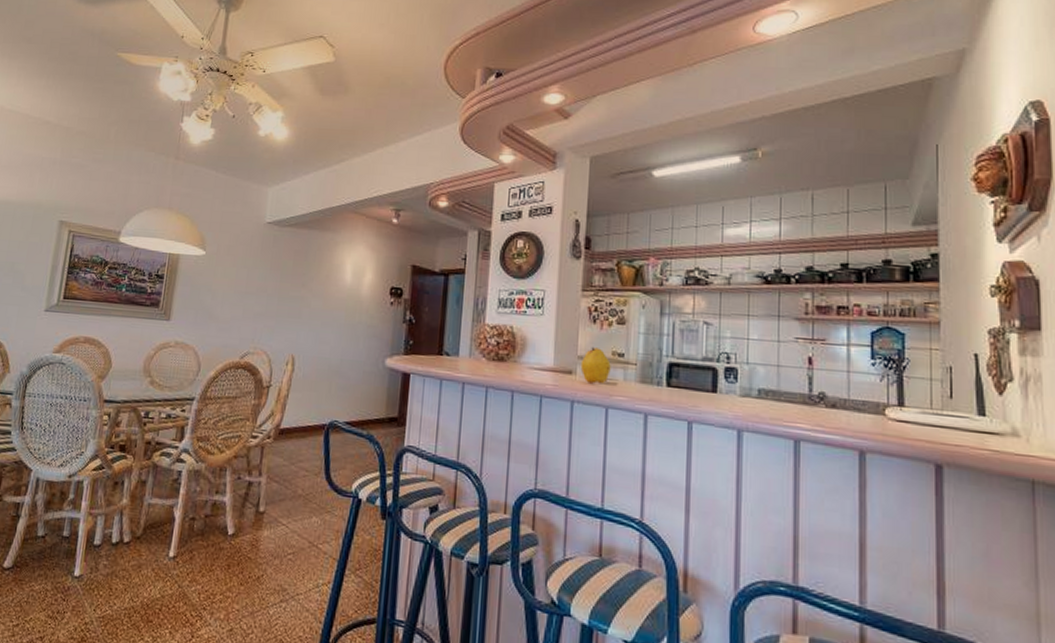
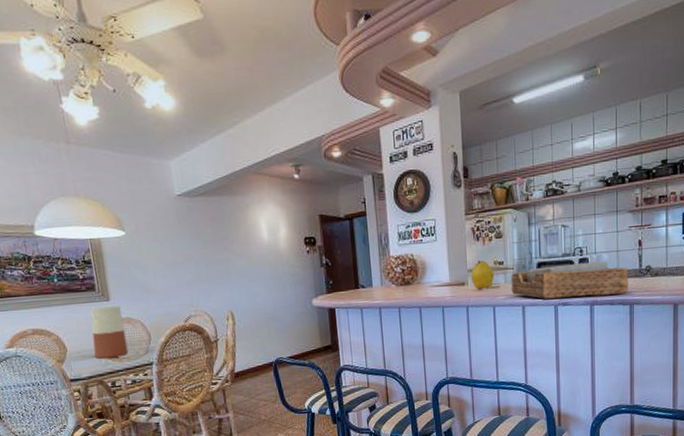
vase: none [137,325,179,385] -> present [90,305,129,360]
napkin holder: none [631,369,794,425] -> present [510,260,629,300]

